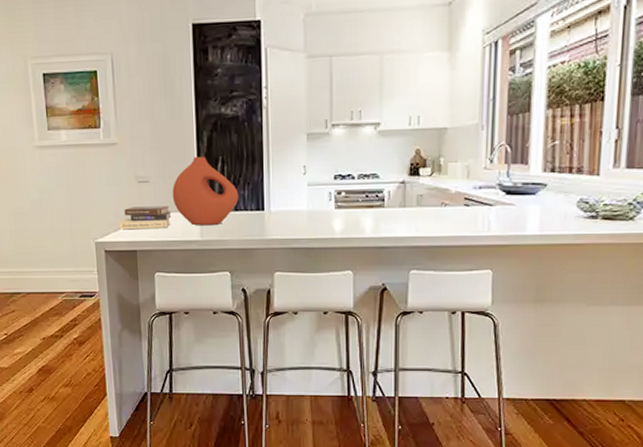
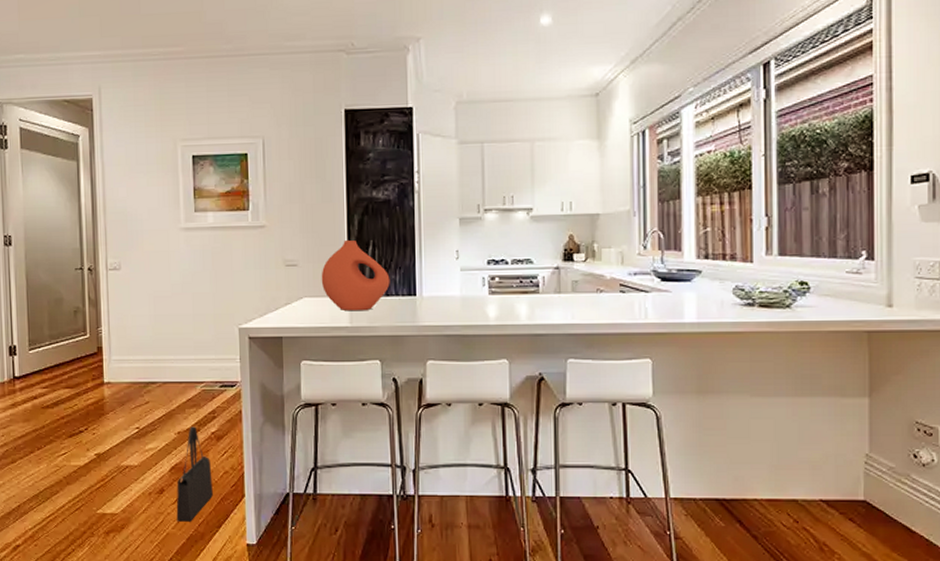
tote bag: none [44,333,78,417] -> present [176,426,213,522]
books: present [119,206,172,230] -> none [264,290,320,315]

